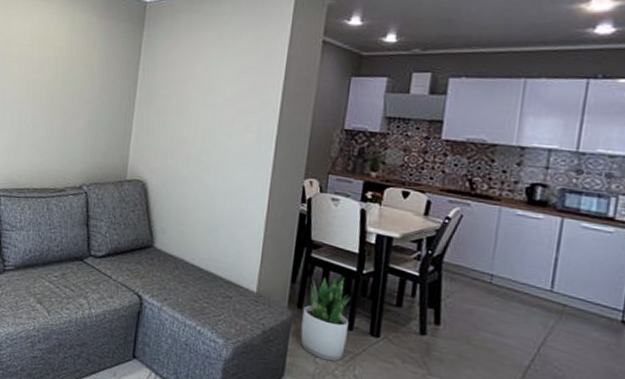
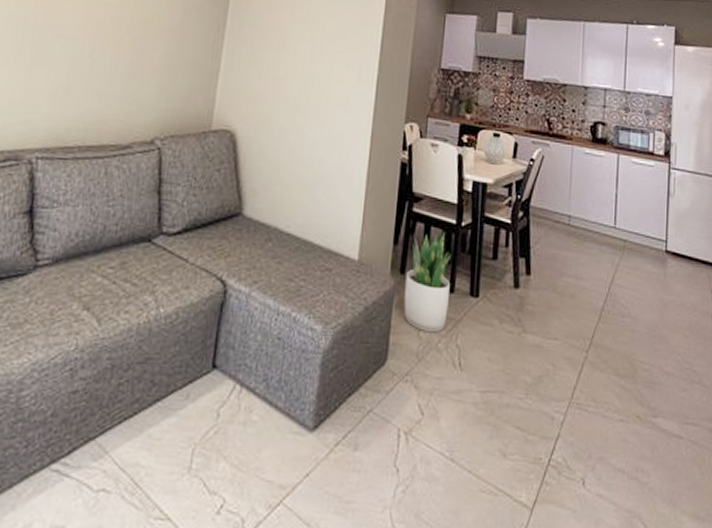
vase: none [389,193,419,221] -> present [483,135,508,165]

